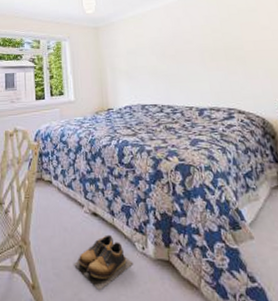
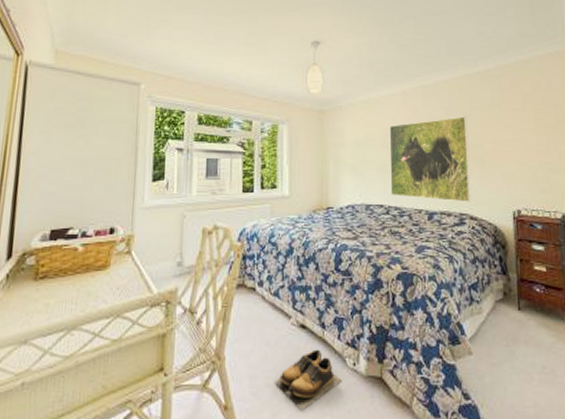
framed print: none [156,22,237,98] -> present [389,116,470,202]

